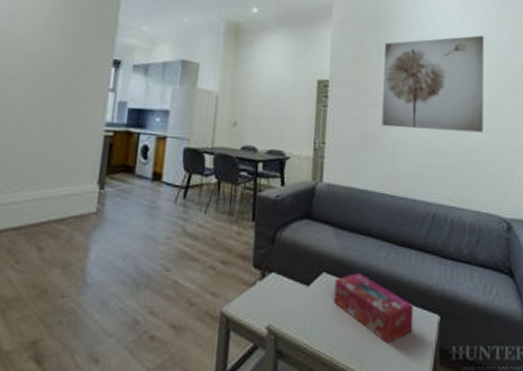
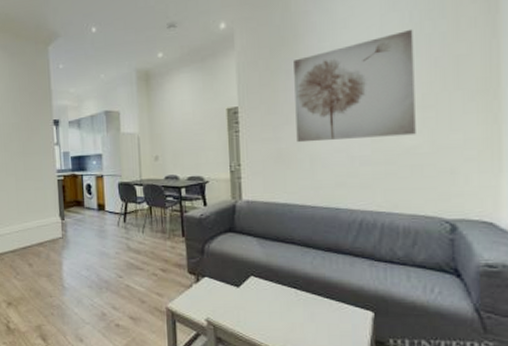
tissue box: present [334,273,414,344] -> none [263,276,345,335]

